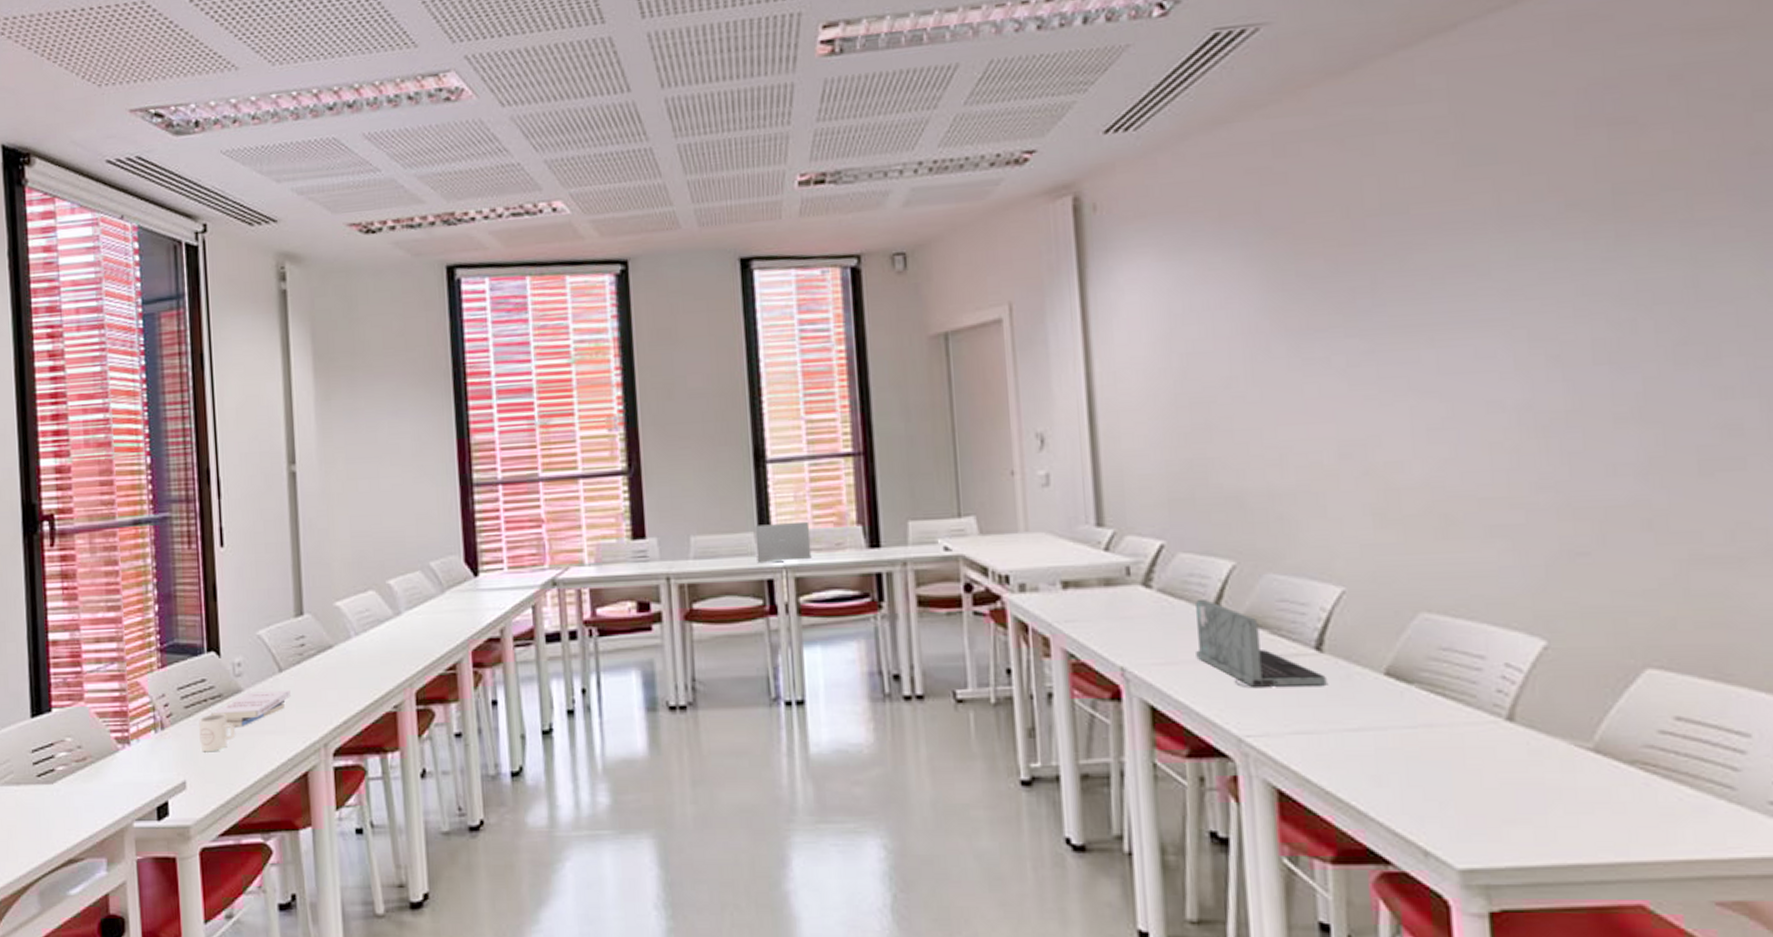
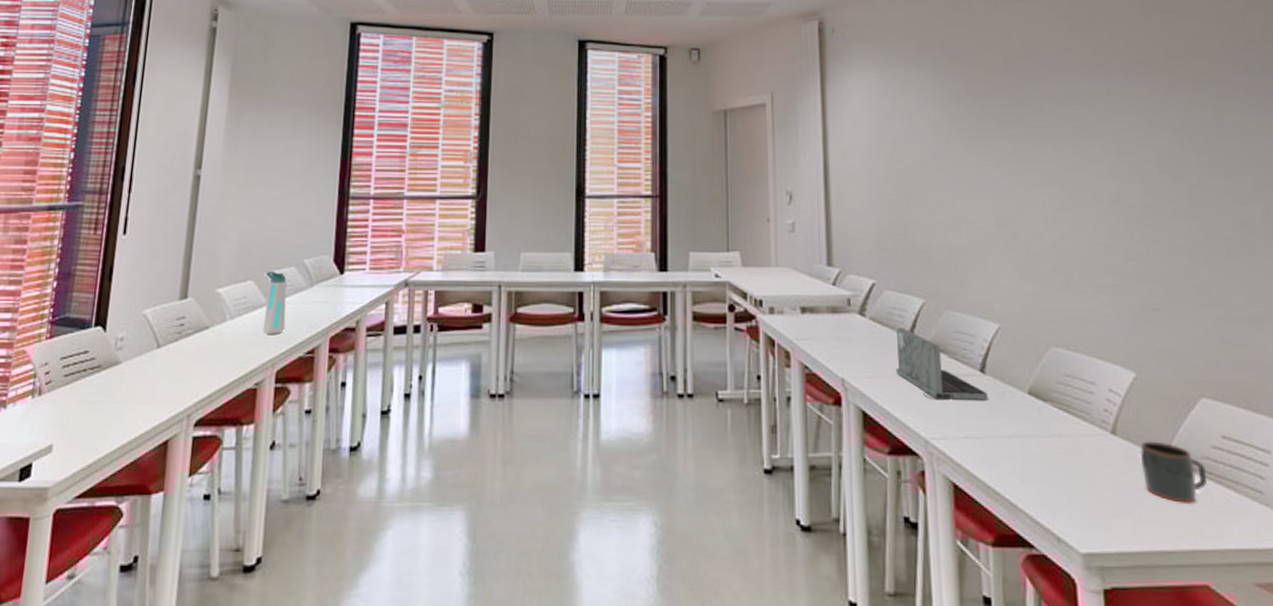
mug: present [199,714,236,752] -> none [72,383,109,419]
books: present [210,689,291,726] -> none [87,364,165,396]
water bottle: none [387,577,419,650] -> present [263,271,287,334]
laptop: present [755,521,812,562] -> none [572,246,615,278]
mug: none [1549,728,1650,804] -> present [1140,441,1208,503]

